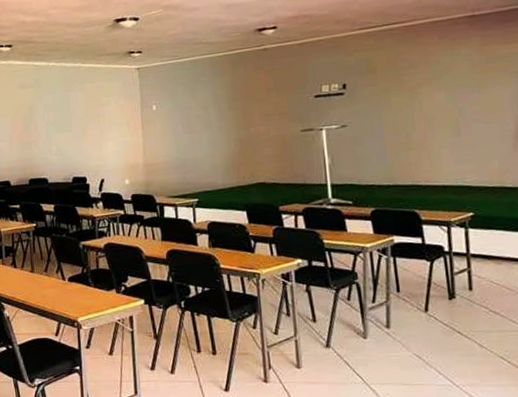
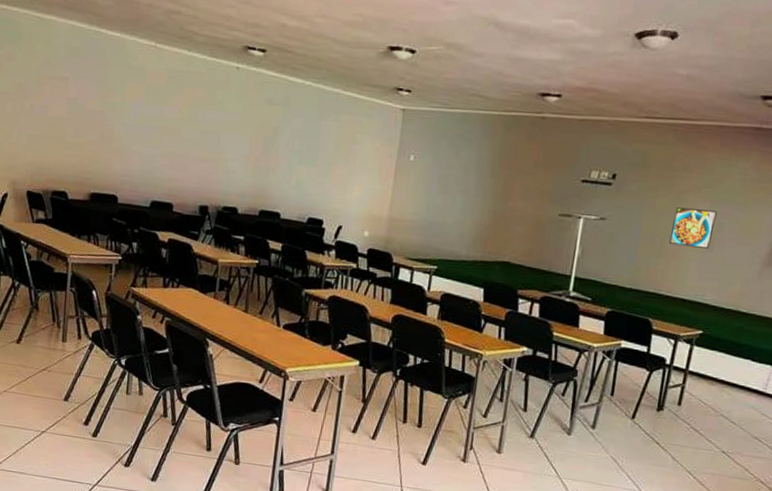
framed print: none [412,98,456,137] -> present [669,207,717,249]

